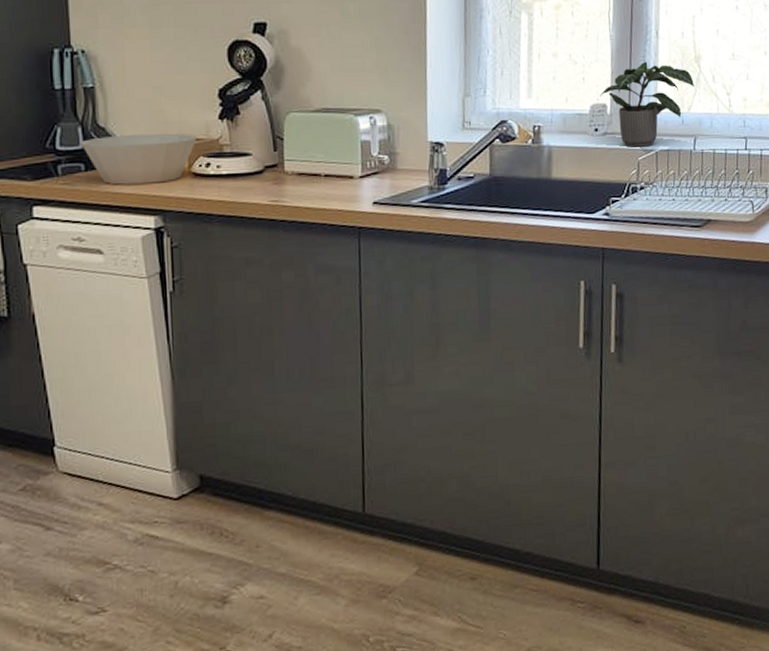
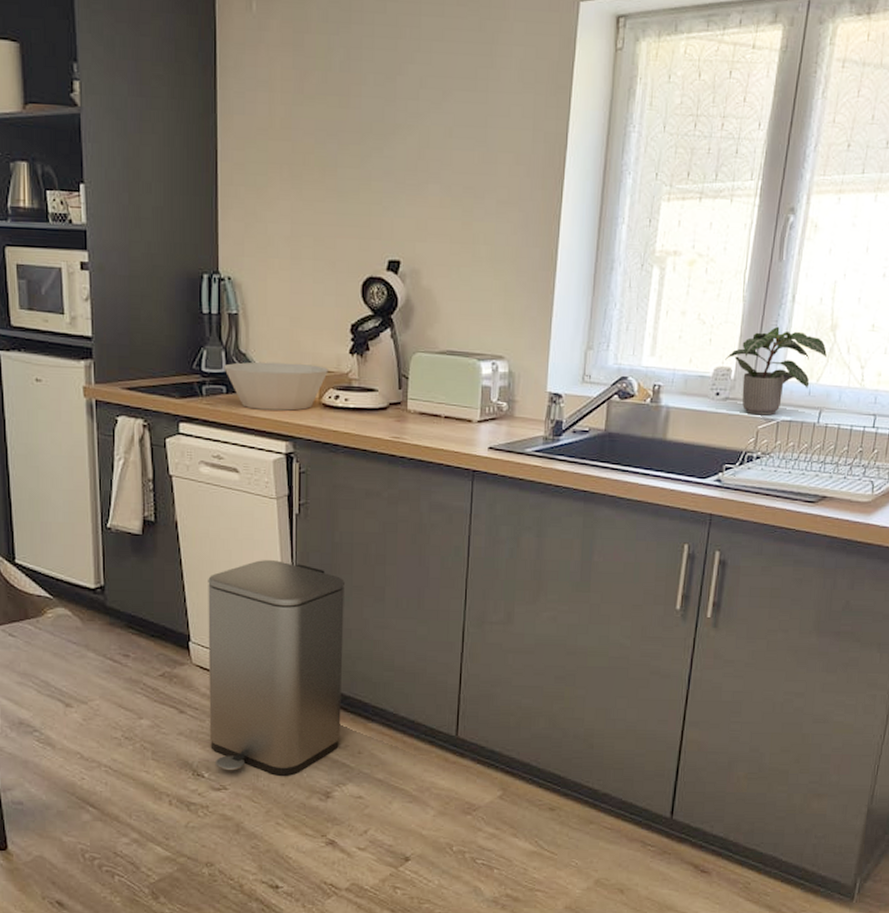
pedal bin: none [73,344,235,590] -> present [208,560,344,776]

